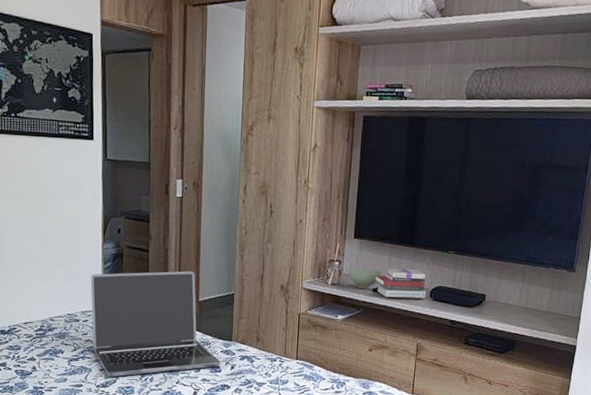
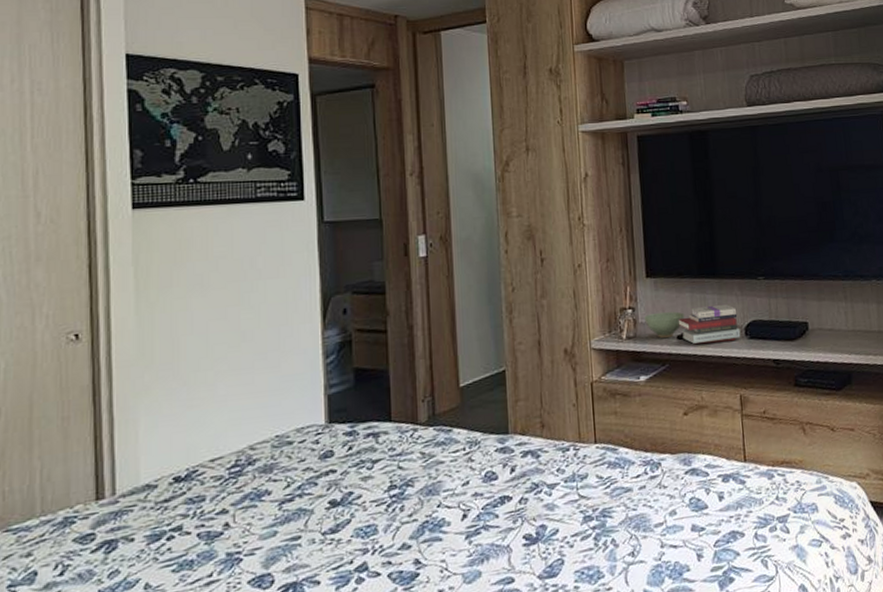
laptop: present [90,271,221,377] -> none [307,349,496,517]

